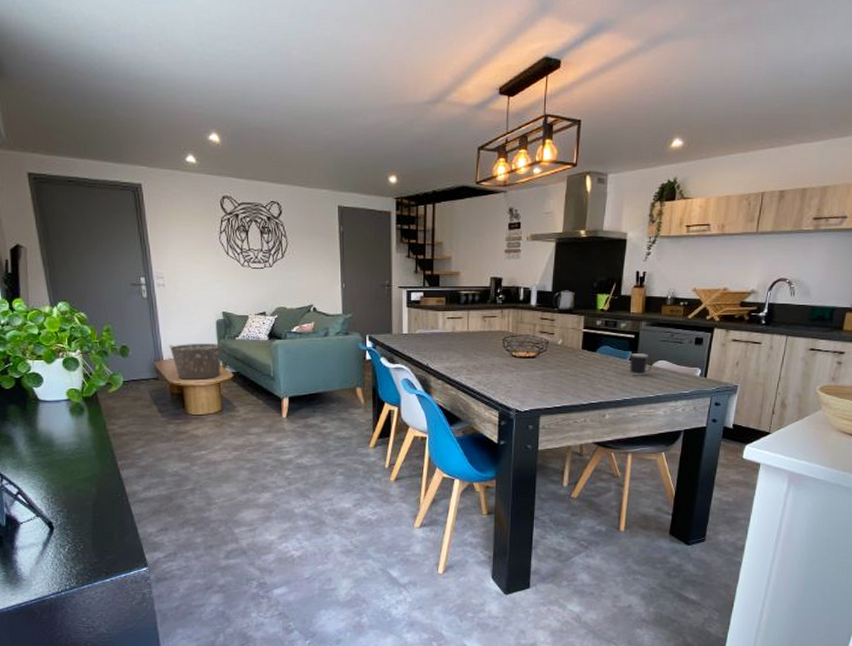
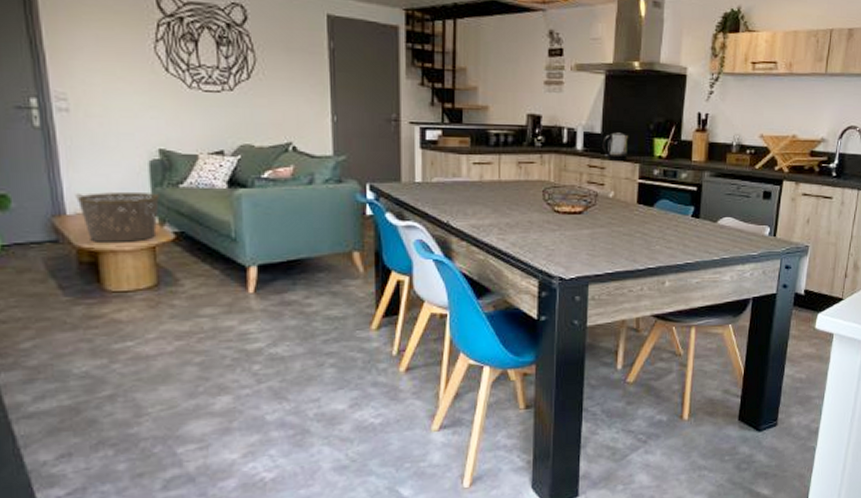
mug: present [630,353,653,376] -> none [692,209,717,236]

